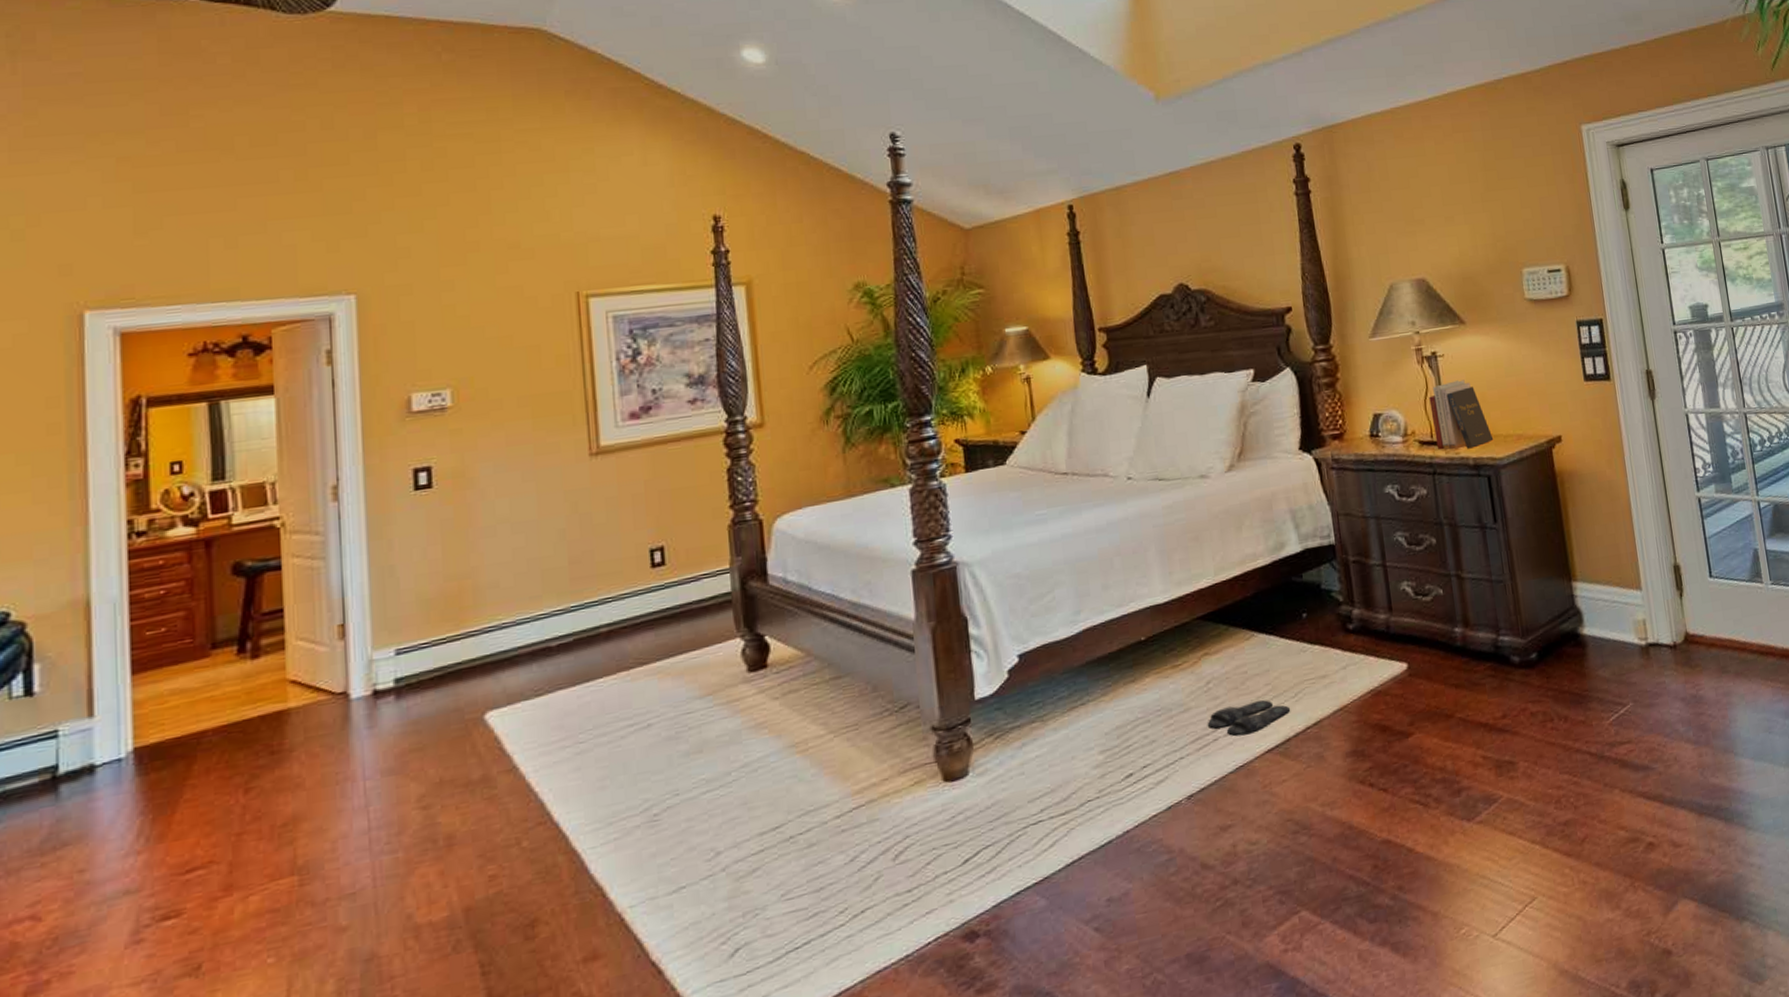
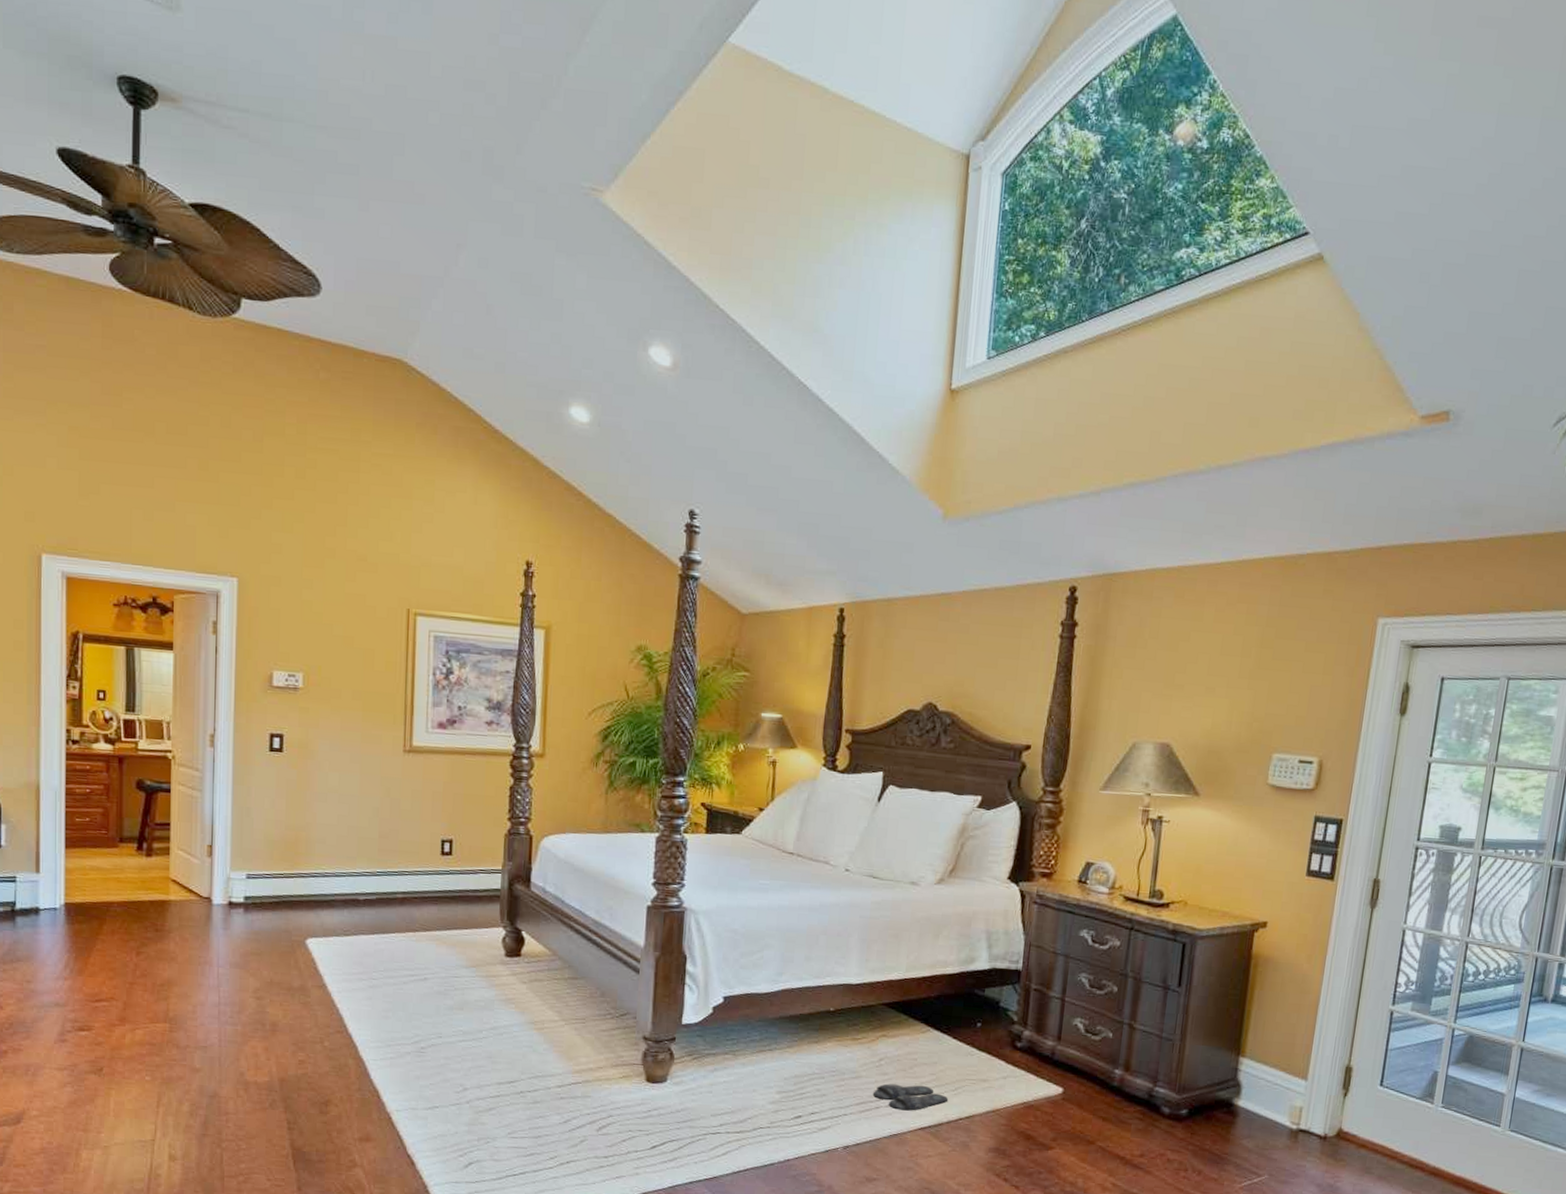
books: present [1429,379,1494,450] -> none [1140,847,1199,914]

